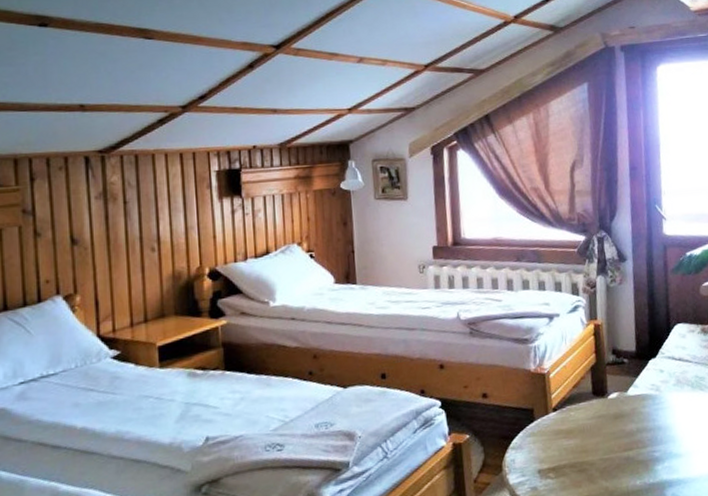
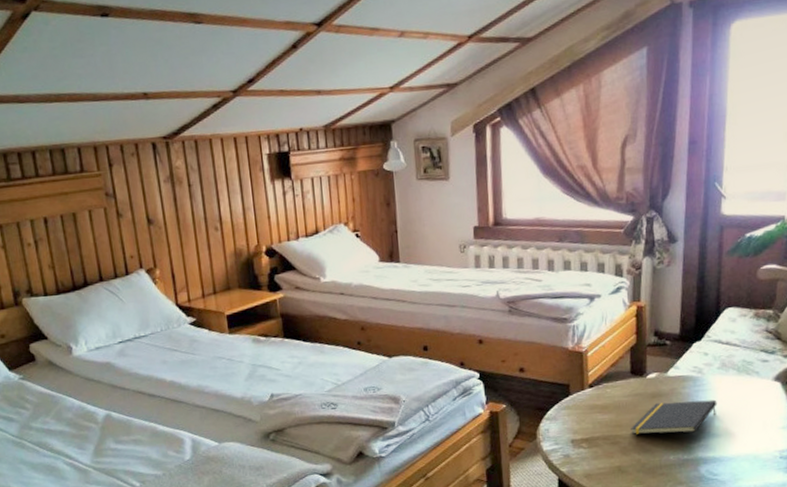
notepad: none [596,417,677,460] -> present [631,399,717,435]

